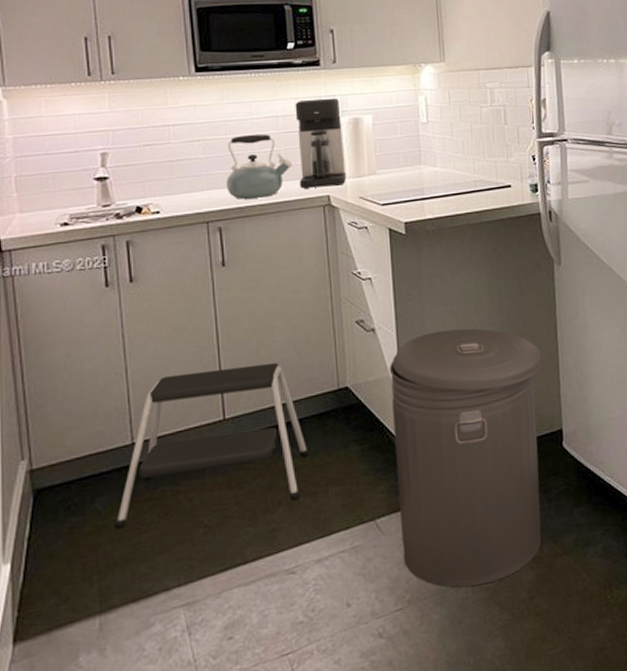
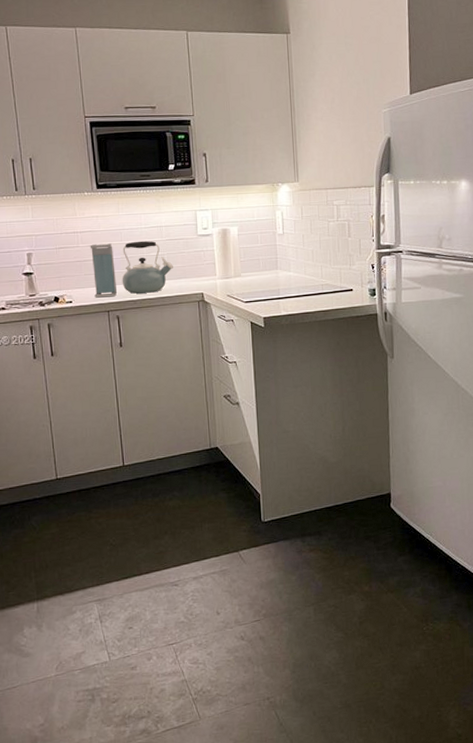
step stool: present [114,363,309,530] -> none [45,425,188,541]
soap dispenser: none [185,138,220,206] -> present [90,243,118,298]
coffee maker: present [295,97,346,189] -> none [175,211,216,287]
can: present [389,328,544,588] -> none [250,406,377,610]

